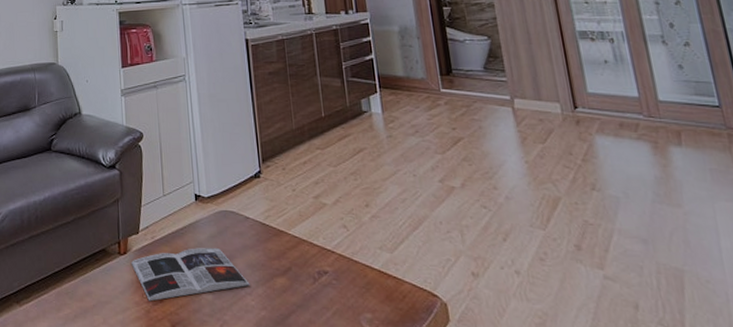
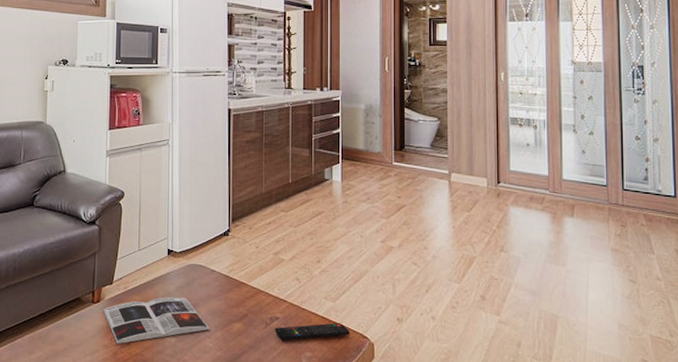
remote control: none [324,278,416,299] -> present [274,323,351,341]

